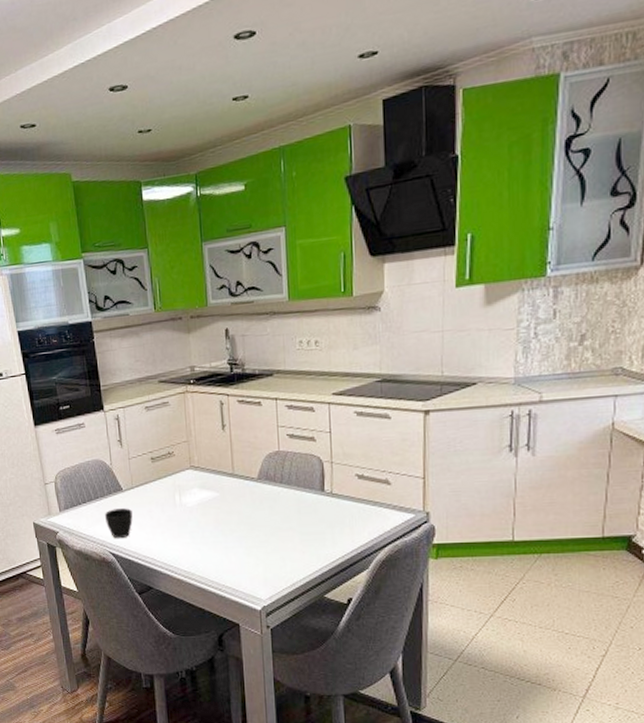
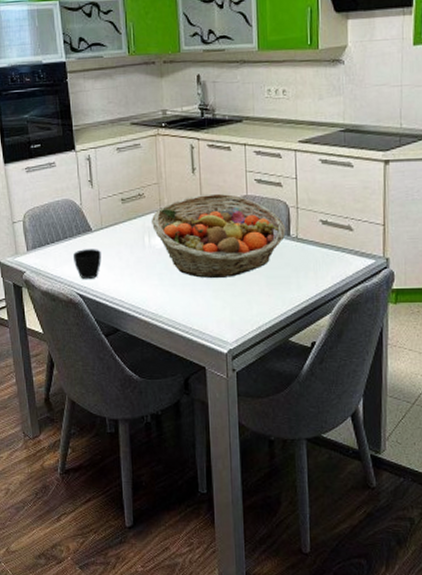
fruit basket: none [181,449,320,536] -> present [150,193,286,279]

